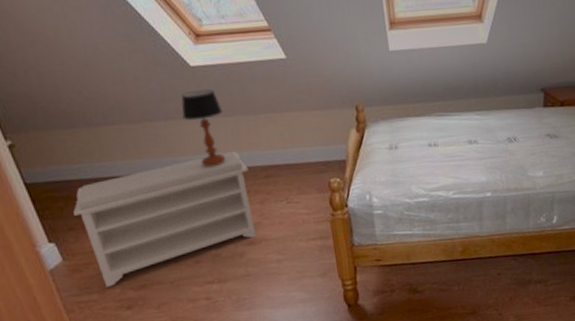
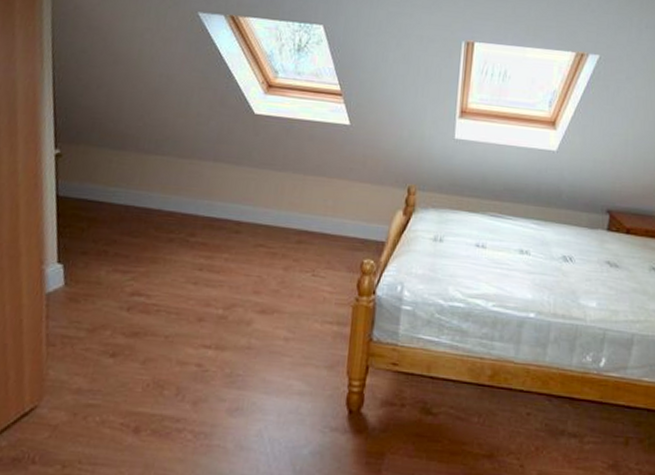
bench: present [73,151,257,287] -> none [93,206,282,327]
table lamp: present [180,89,226,167] -> none [231,138,273,219]

